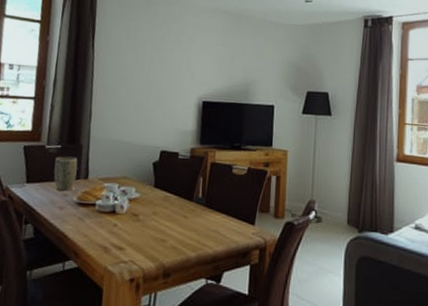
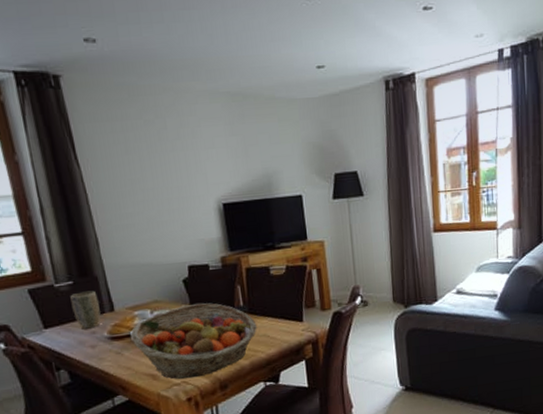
fruit basket: none [95,186,210,259] -> present [130,303,257,379]

